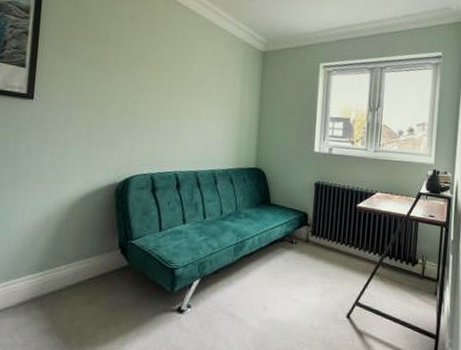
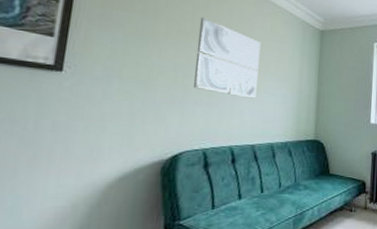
wall art: none [141,42,203,125] -> present [193,17,261,99]

